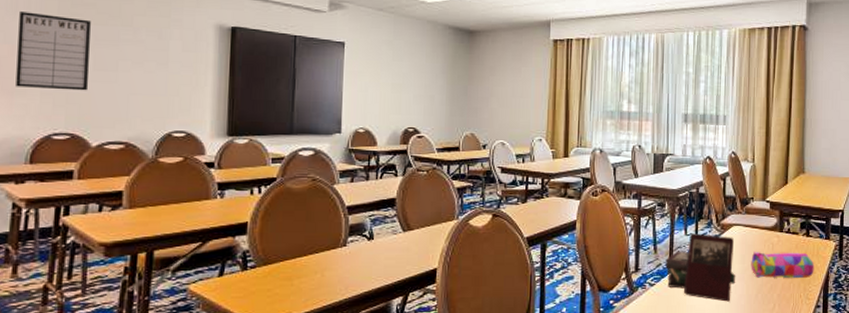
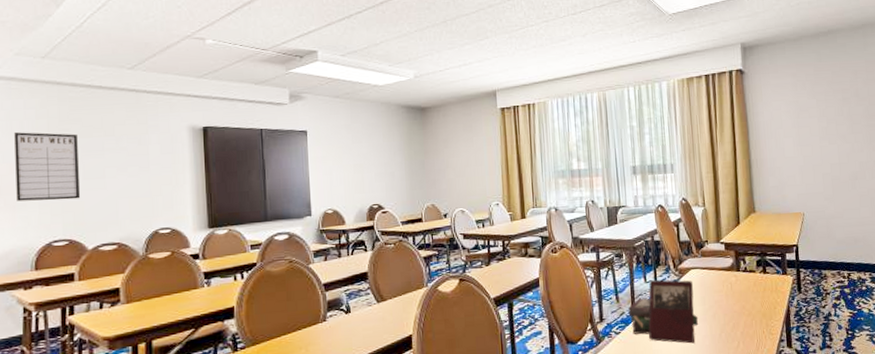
pencil case: present [751,251,814,278] -> none [711,289,775,318]

